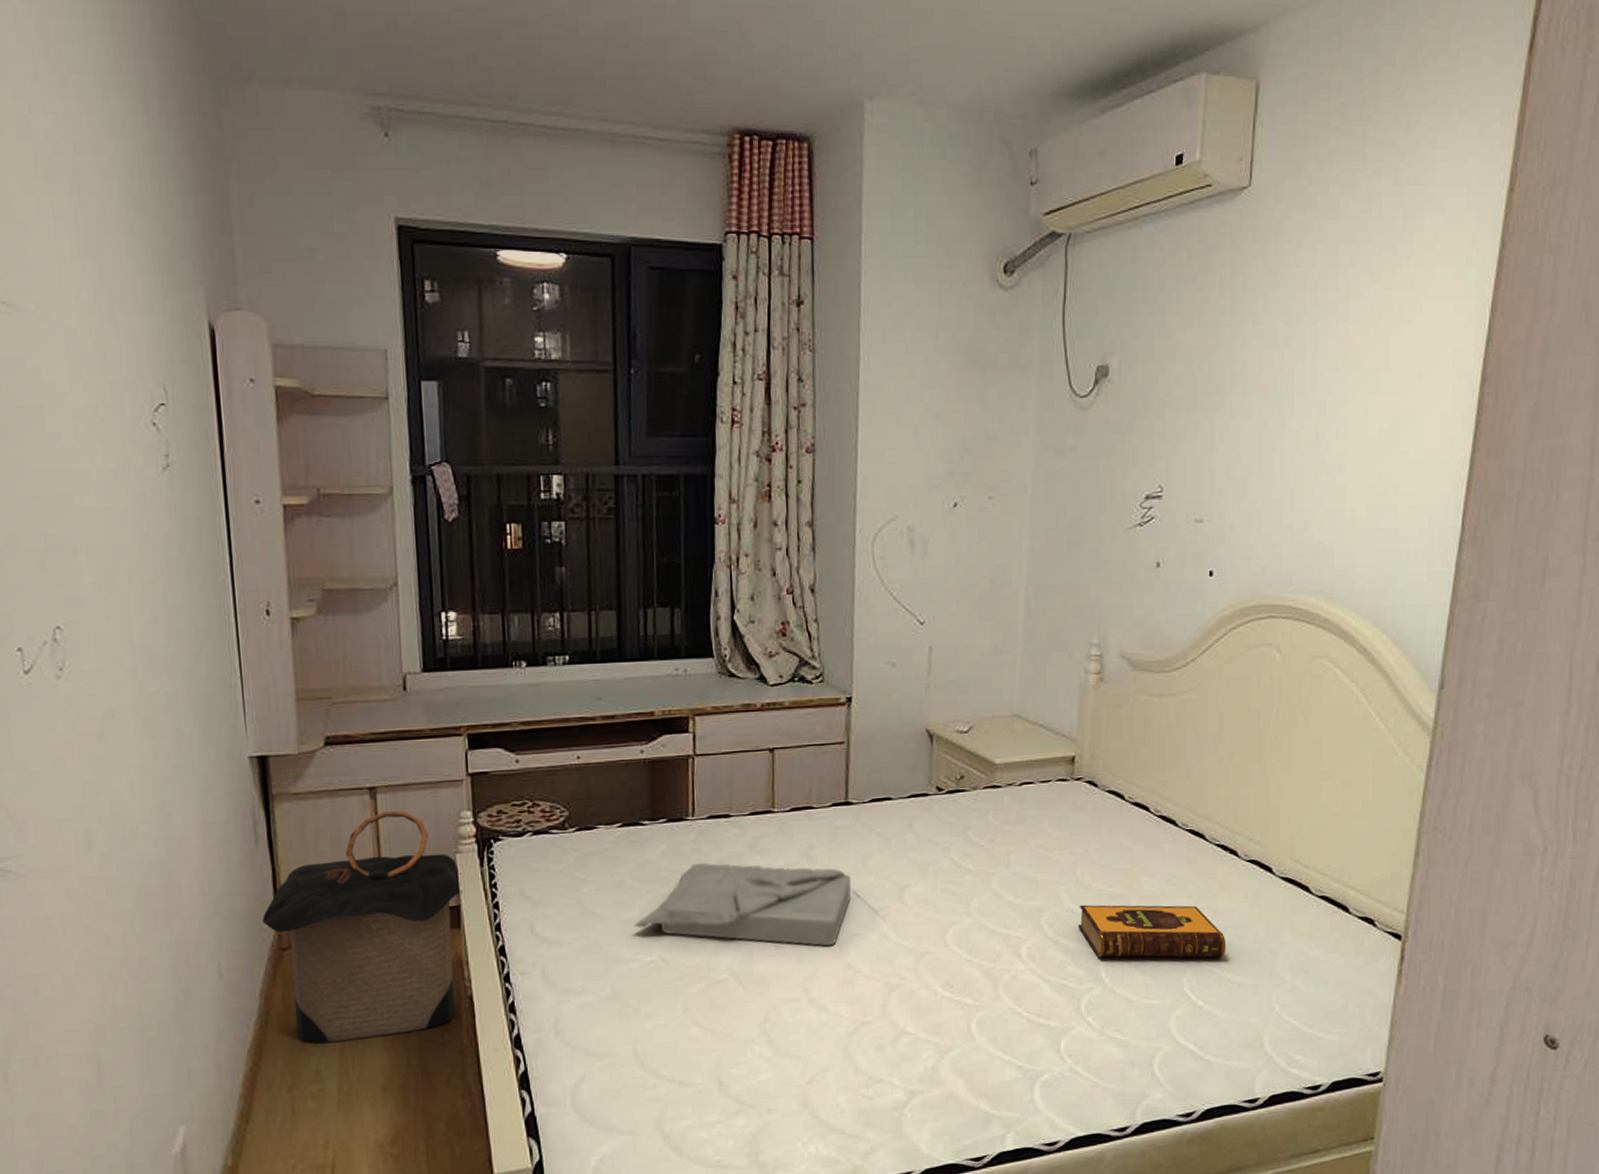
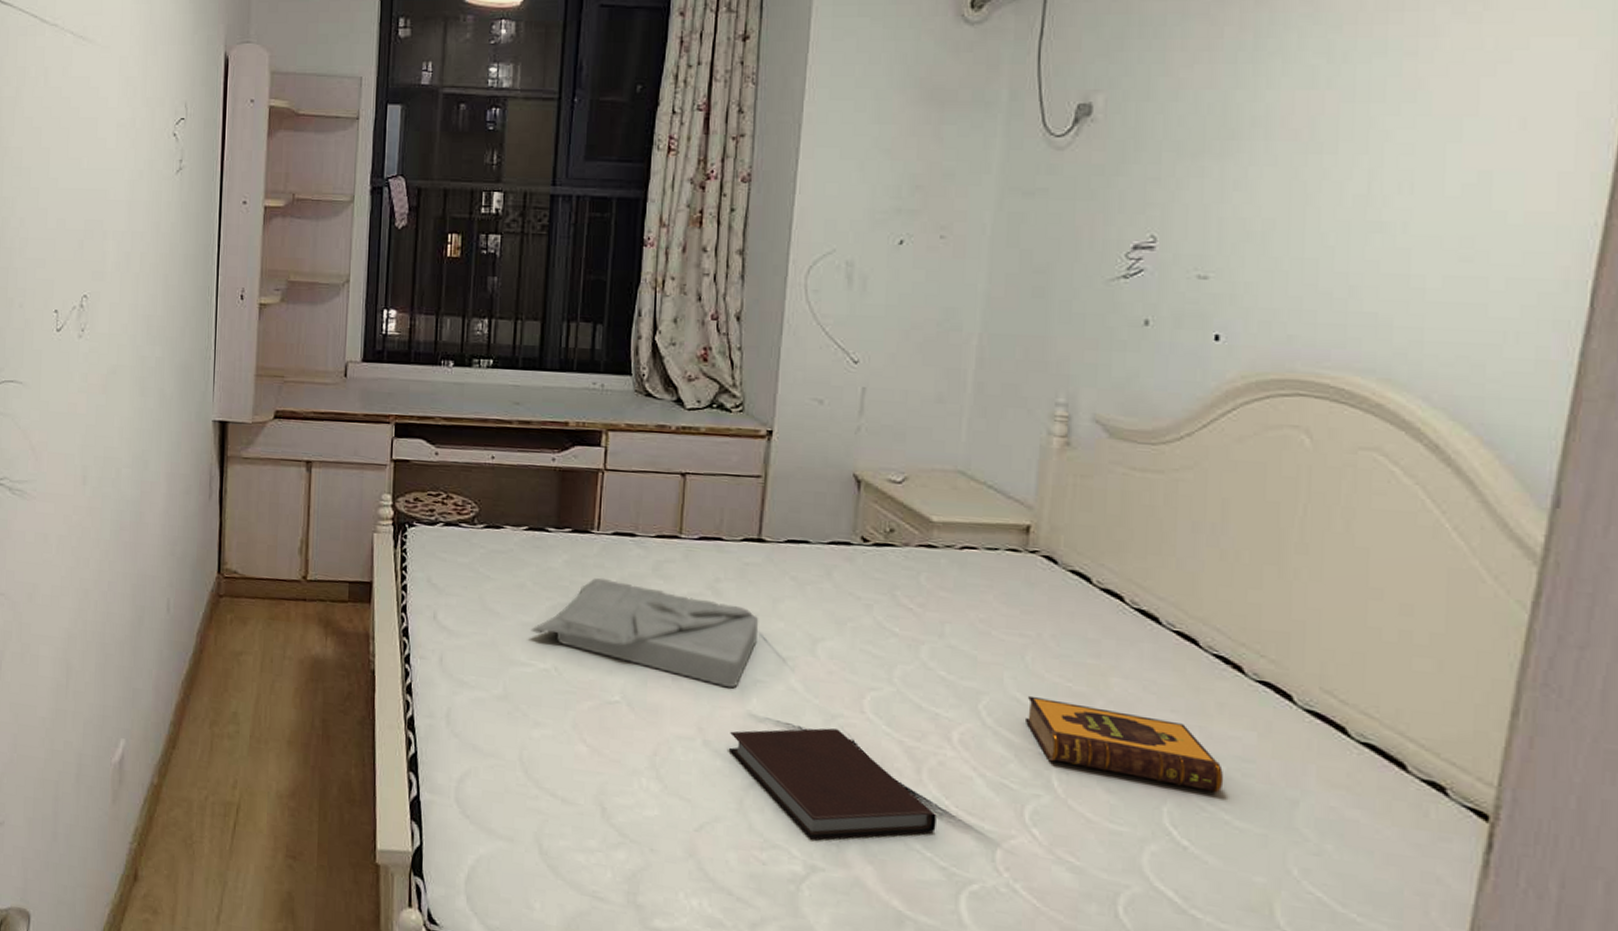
laundry hamper: present [261,810,463,1044] -> none [206,483,377,694]
notebook: none [832,965,1012,1068] -> present [728,728,936,840]

